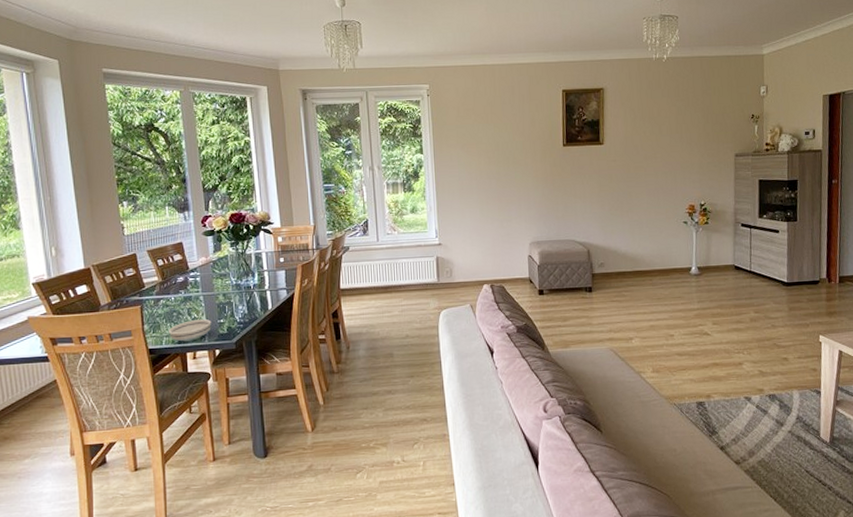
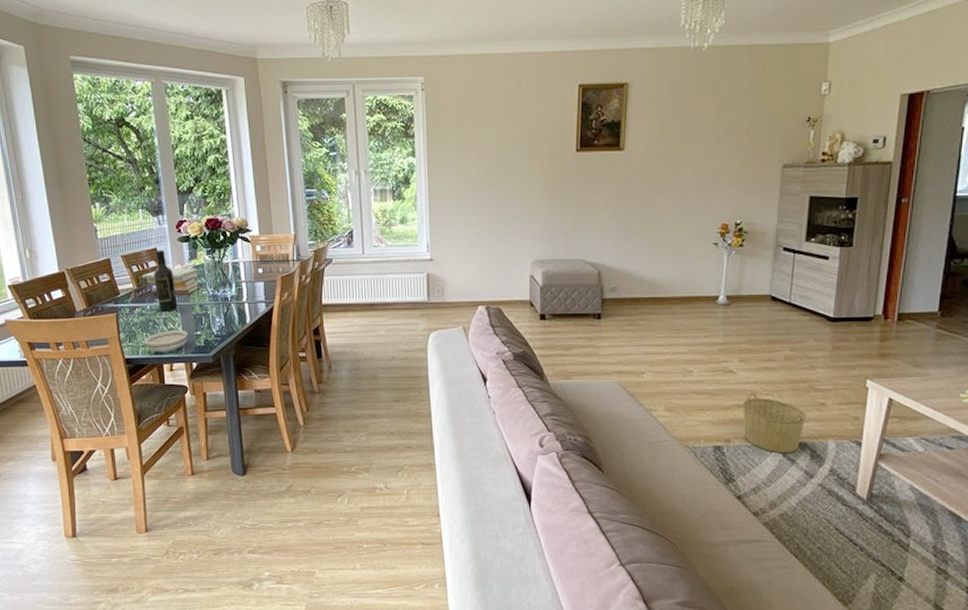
books: none [166,260,223,285] -> present [141,268,199,295]
wine bottle: none [179,243,202,302] -> present [154,249,178,312]
basket: none [718,352,773,406] -> present [742,393,806,454]

